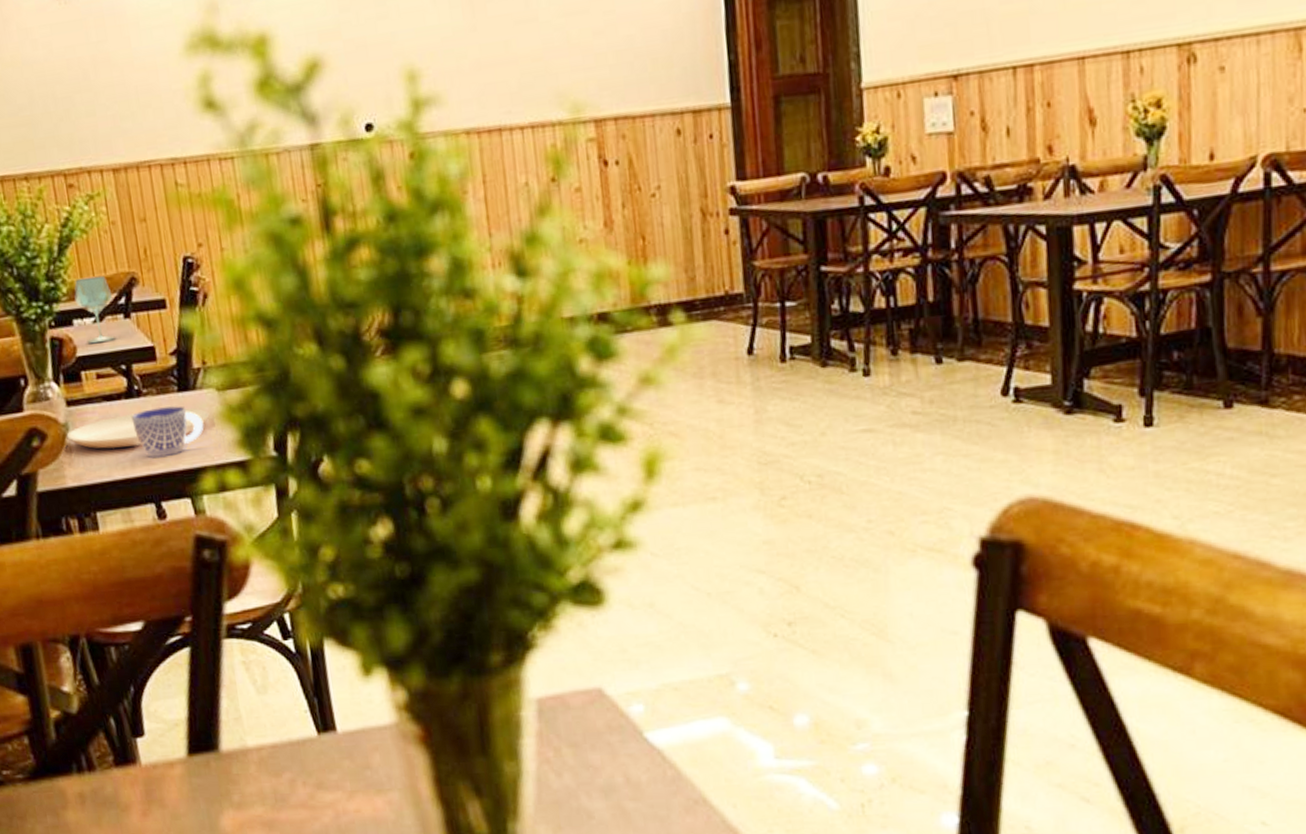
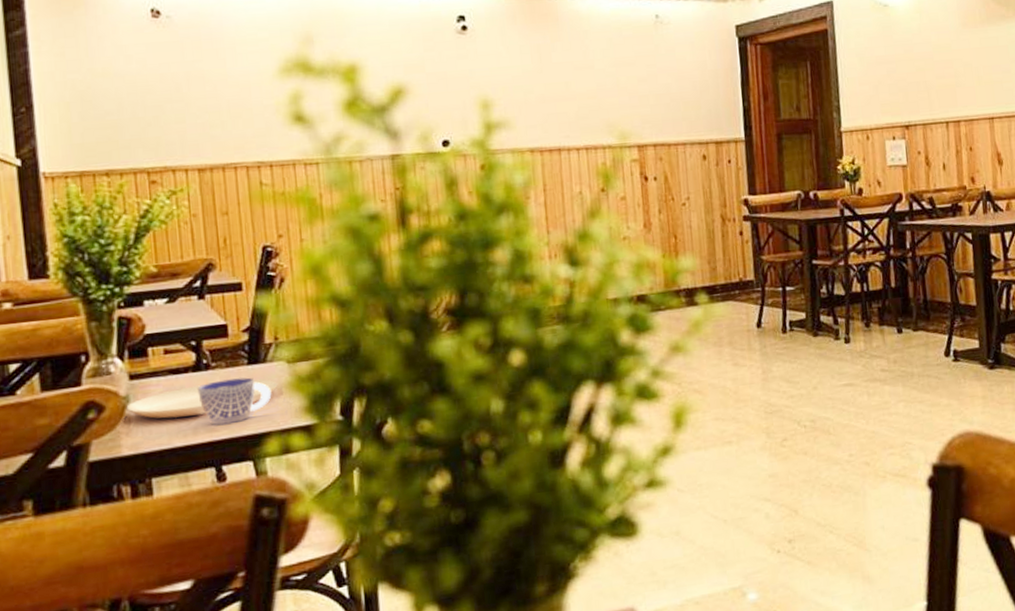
wine glass: present [74,275,116,344] -> none [147,261,188,323]

